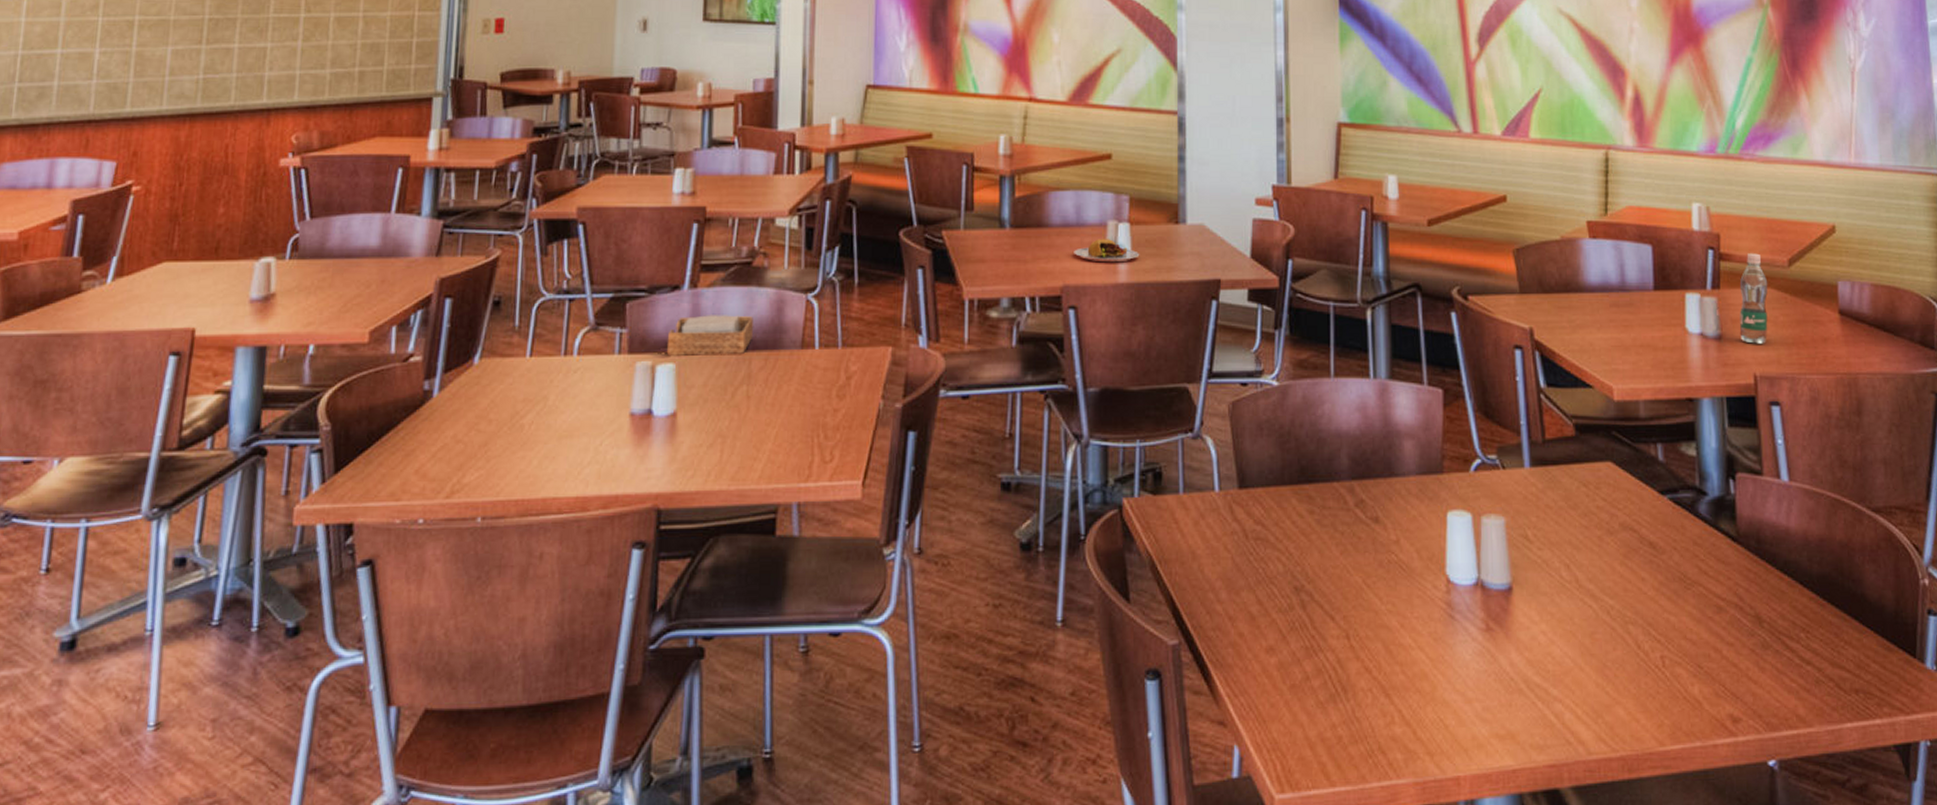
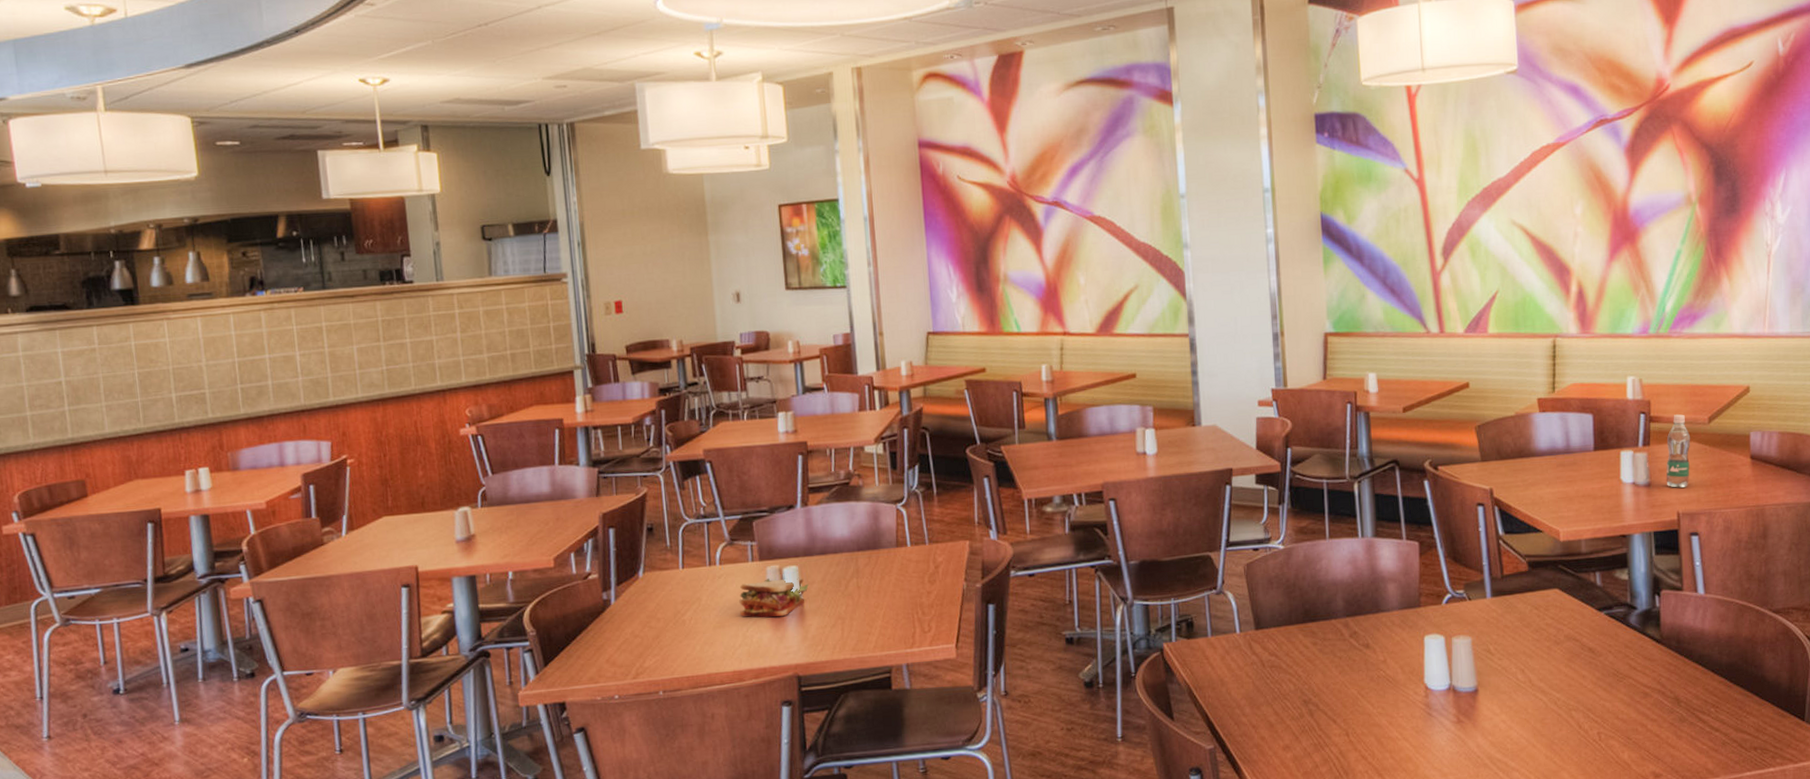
sandwich: none [595,378,686,429] -> present [739,578,809,617]
napkin holder: present [666,315,754,357] -> none [788,525,857,561]
sandwich: present [1074,238,1140,263] -> none [1110,442,1165,462]

